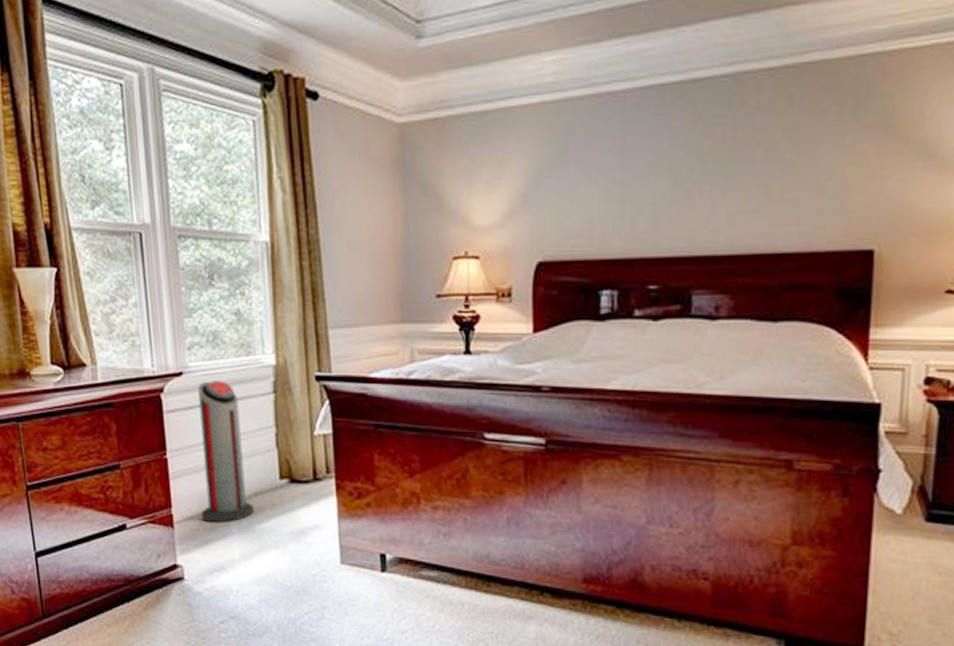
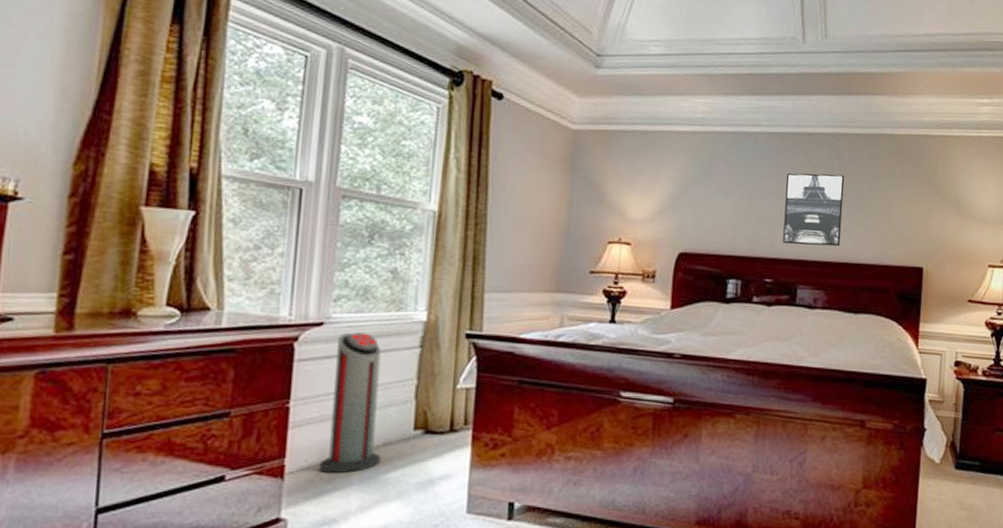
wall art: none [669,131,753,237] -> present [782,173,845,247]

